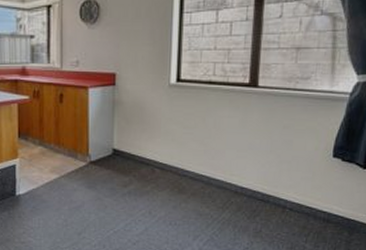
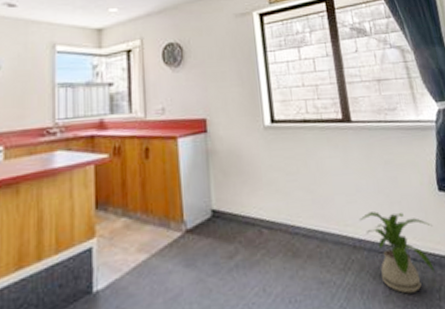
house plant: none [246,167,317,233] -> present [360,211,435,294]

